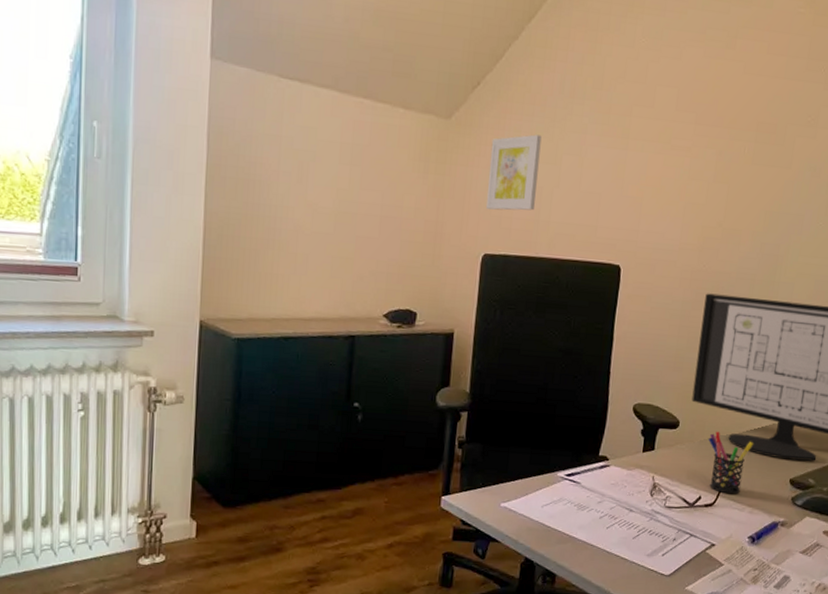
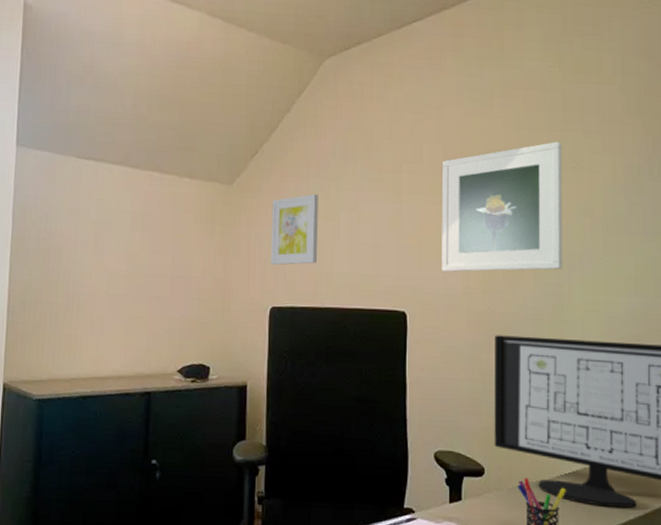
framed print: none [661,92,801,230] -> present [441,141,562,272]

